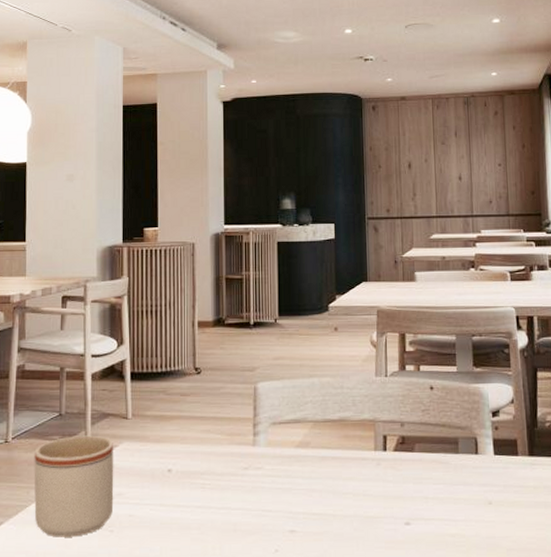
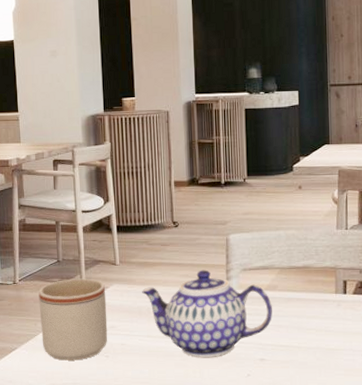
teapot: none [156,424,304,530] -> present [142,270,272,357]

